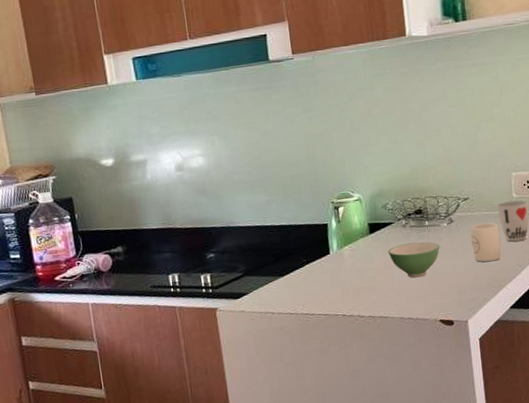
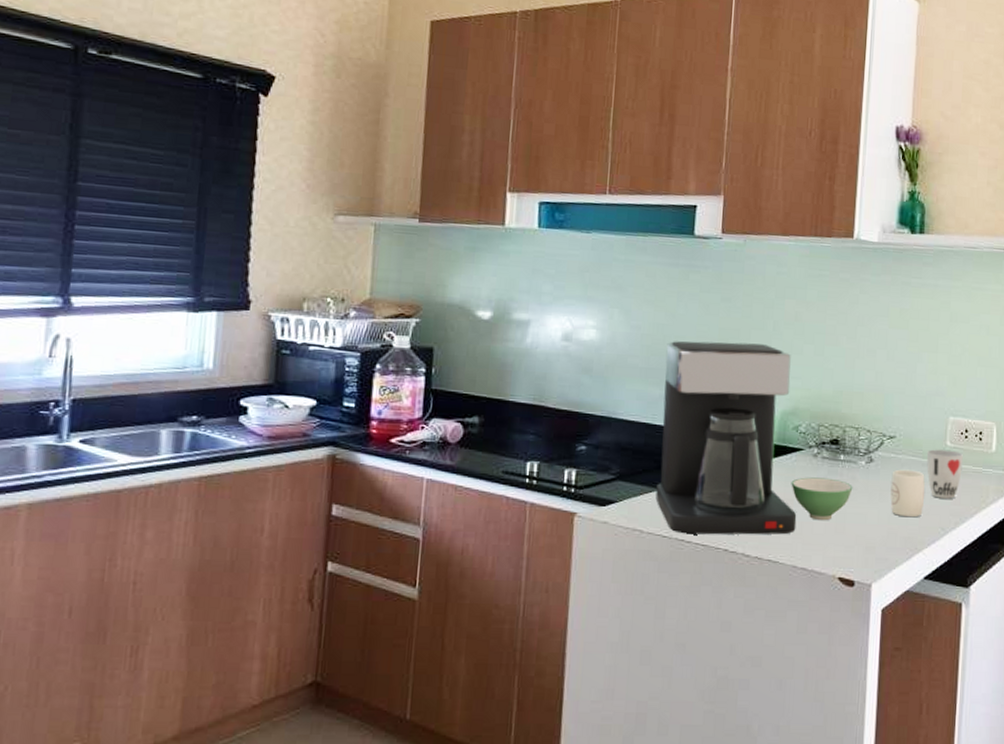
coffee maker: none [264,142,398,310] -> present [655,341,797,535]

